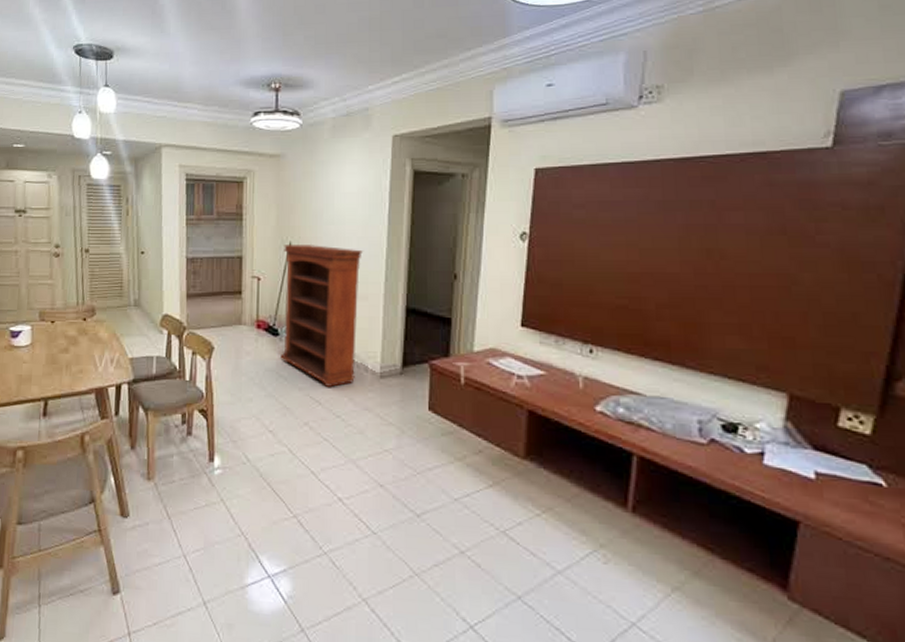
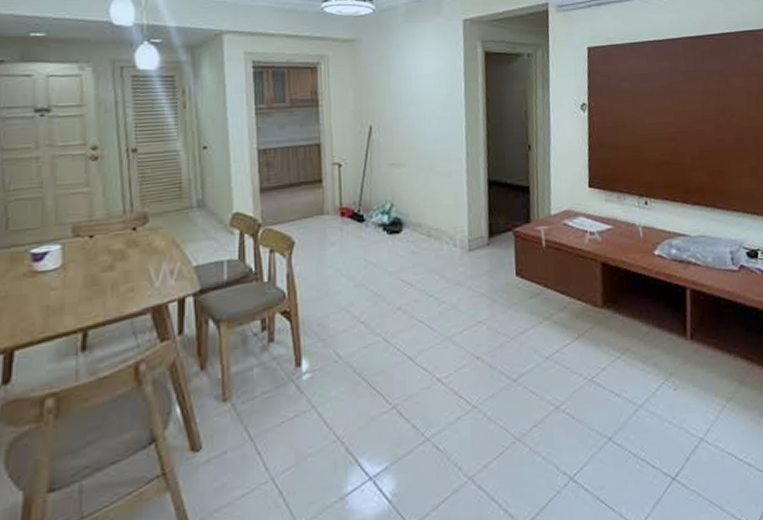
bookshelf: present [280,245,364,387] -> none [364,126,445,268]

